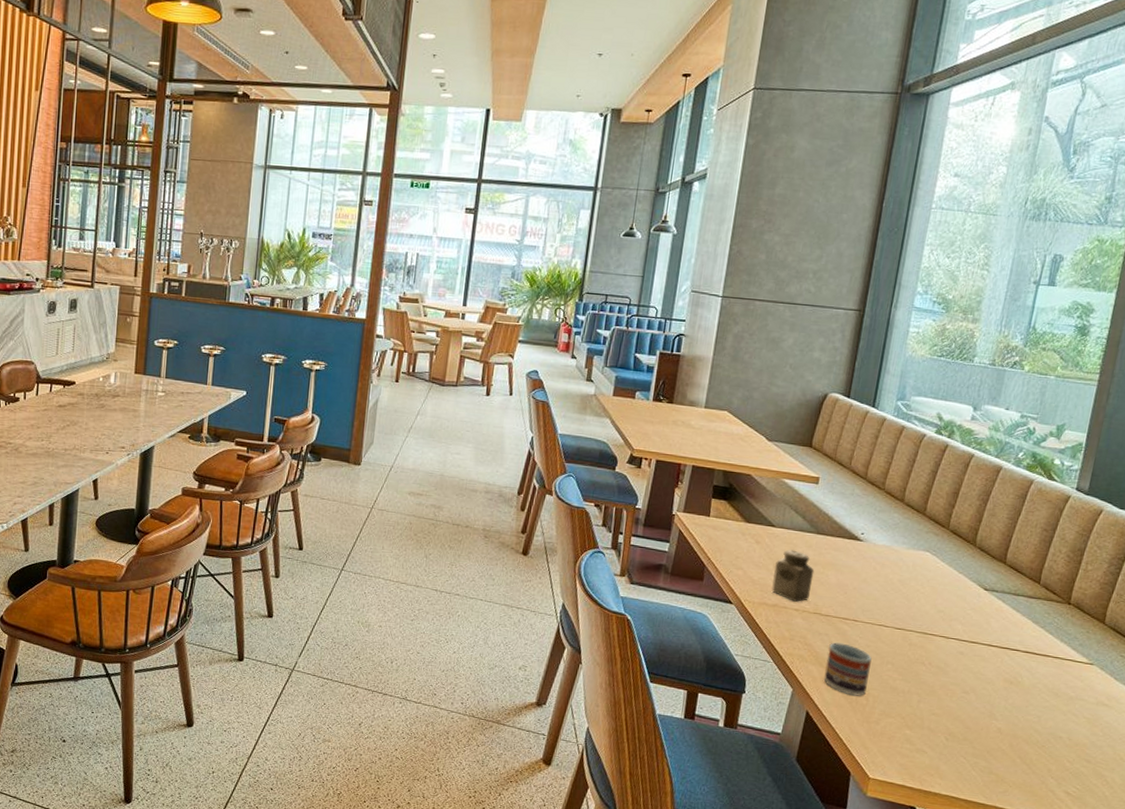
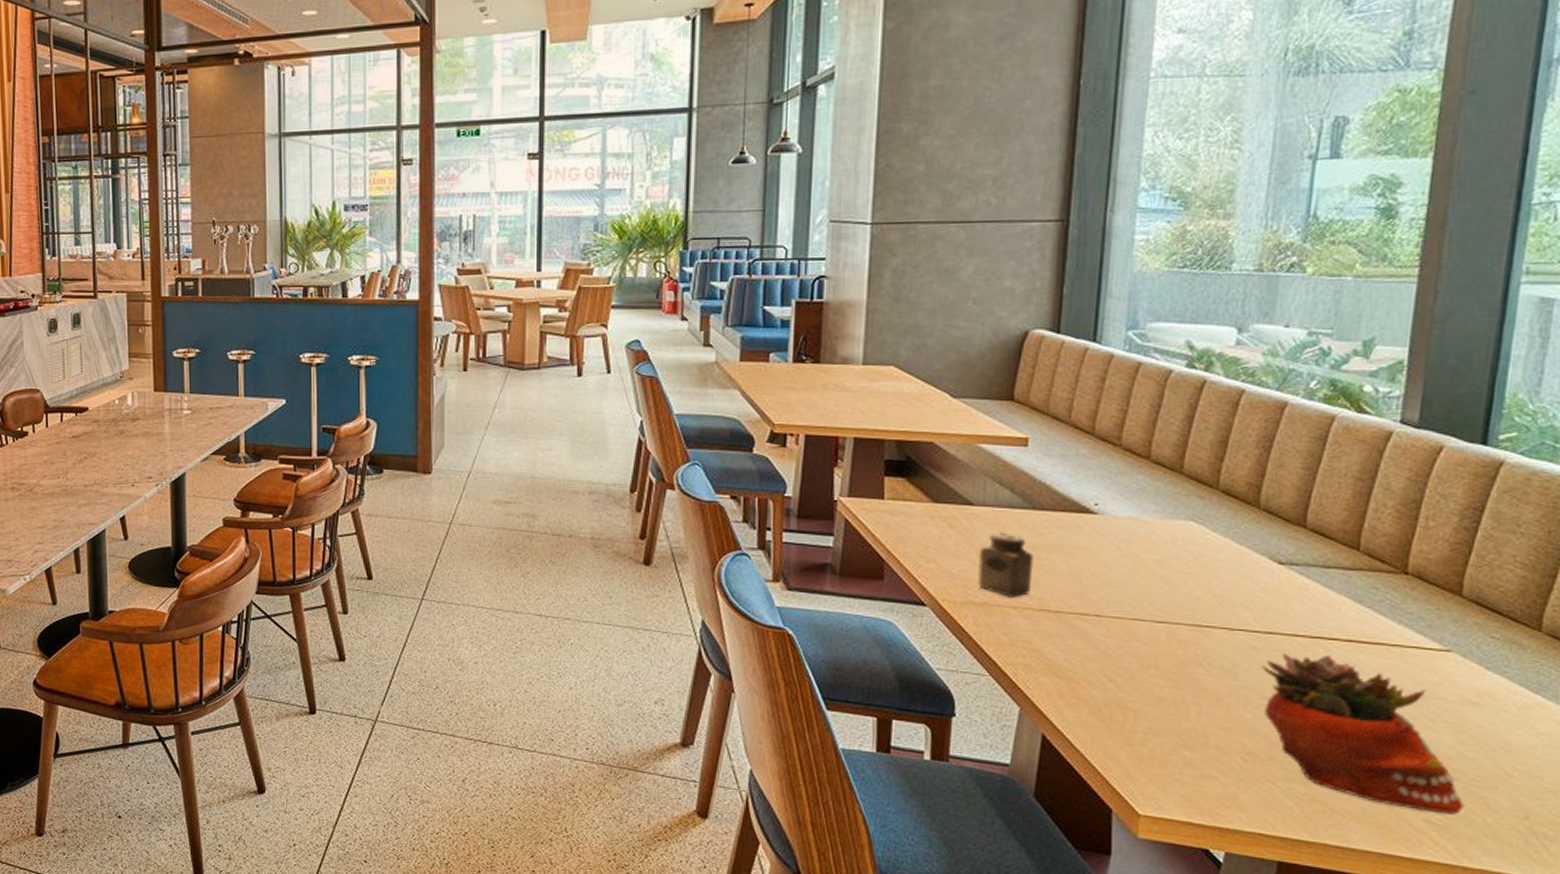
cup: present [823,642,872,696] -> none [1061,645,1126,712]
succulent planter: none [963,658,1091,788] -> present [1260,653,1464,814]

